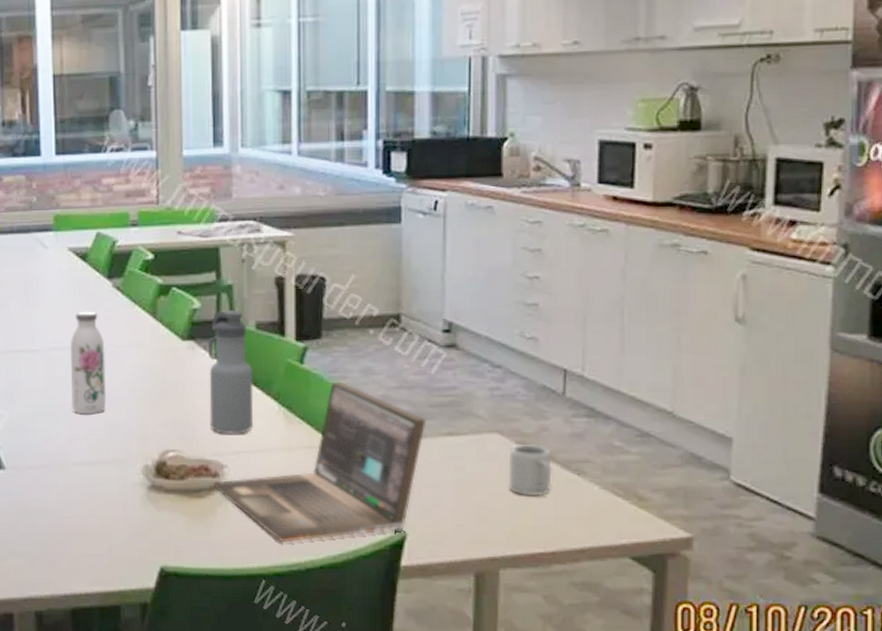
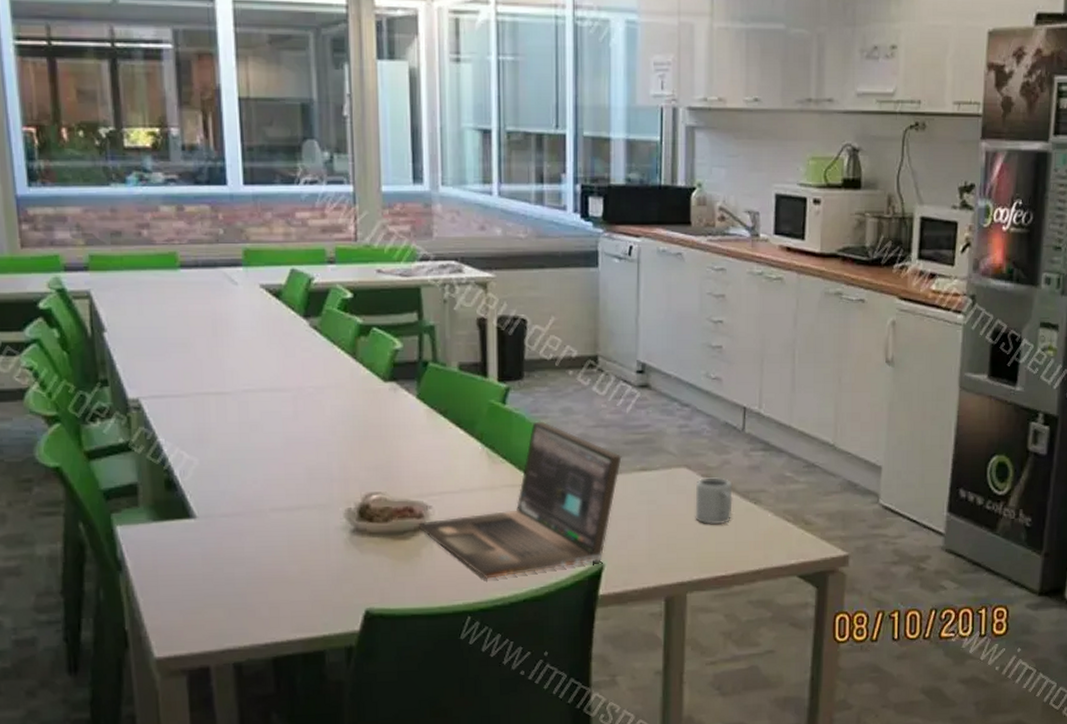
water bottle: present [70,311,106,415] -> none [265,351,305,459]
water bottle: present [208,310,254,434] -> none [411,351,457,475]

